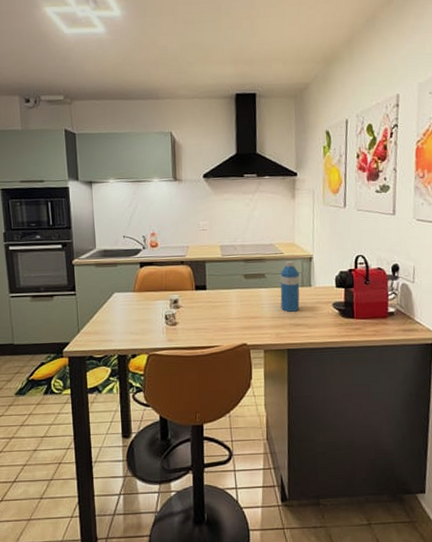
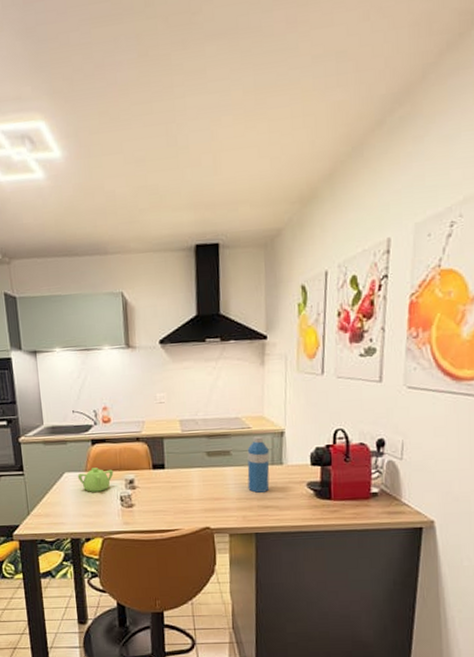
teapot: none [126,288,160,311] -> present [77,468,114,492]

